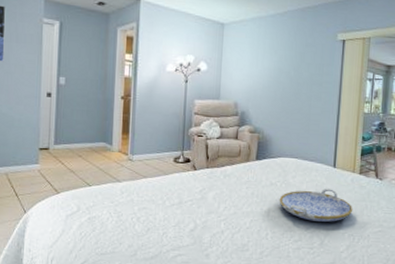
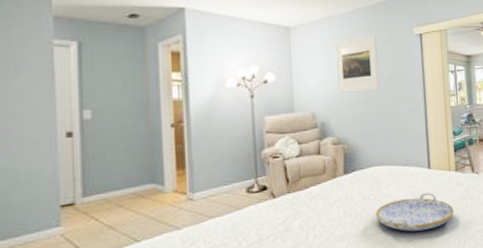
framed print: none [260,37,301,89] -> present [335,34,379,93]

